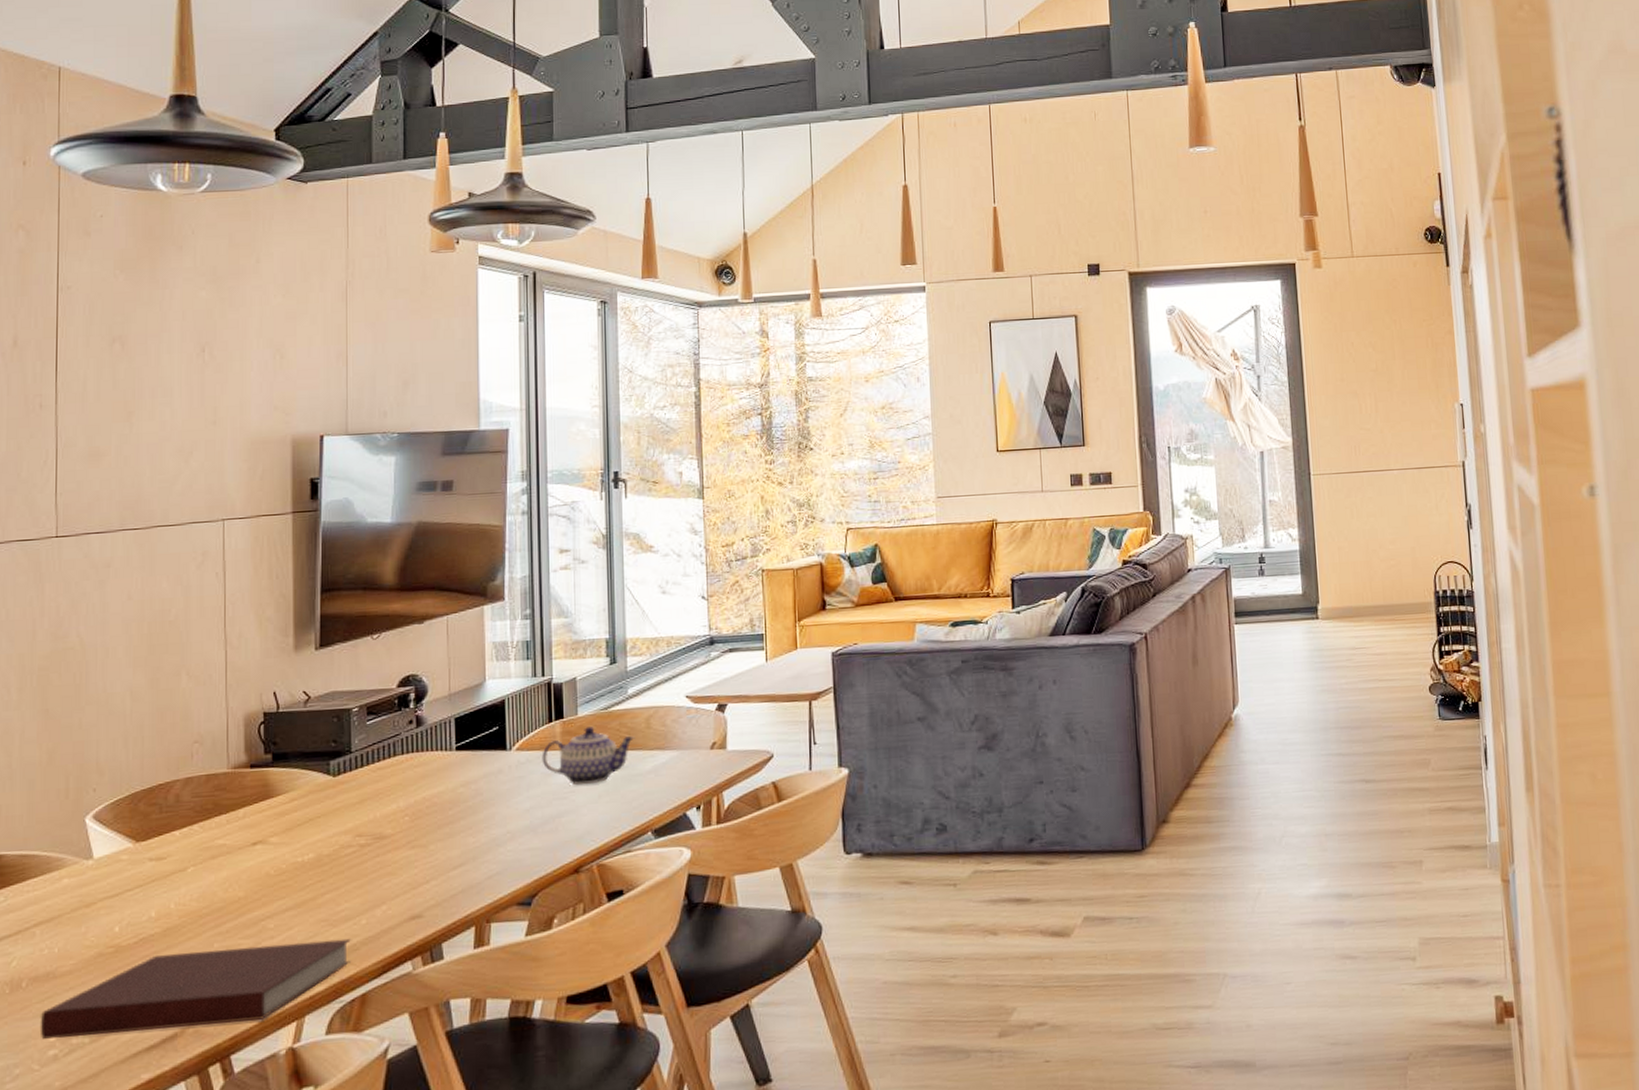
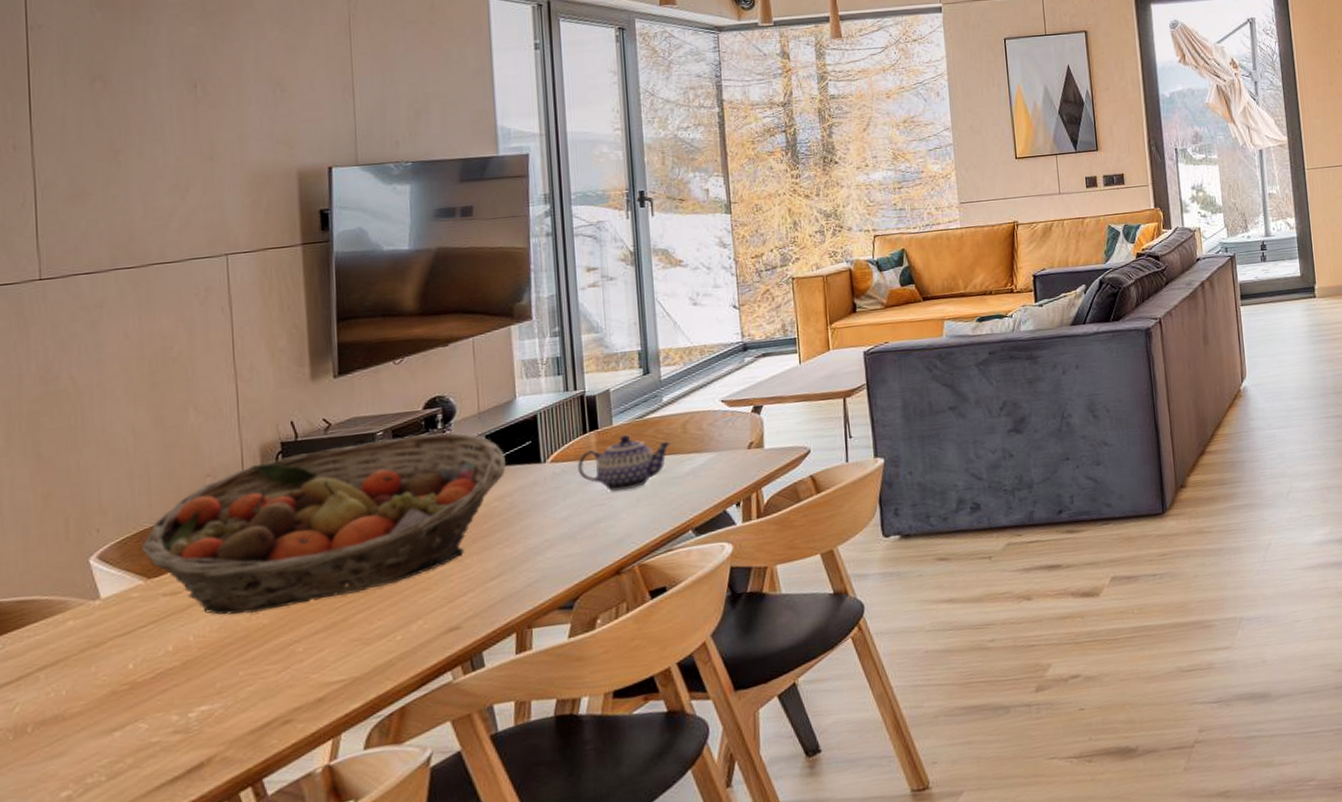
notebook: present [40,938,352,1040] -> none [49,655,388,783]
fruit basket: none [131,712,474,886] -> present [140,432,507,615]

